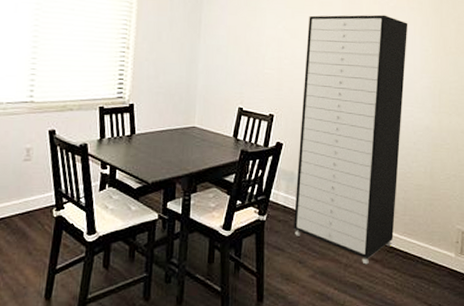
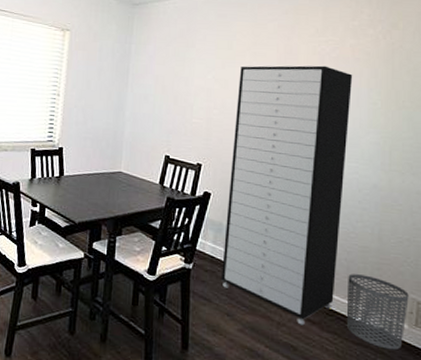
waste bin: none [404,211,455,278] -> present [346,274,409,350]

